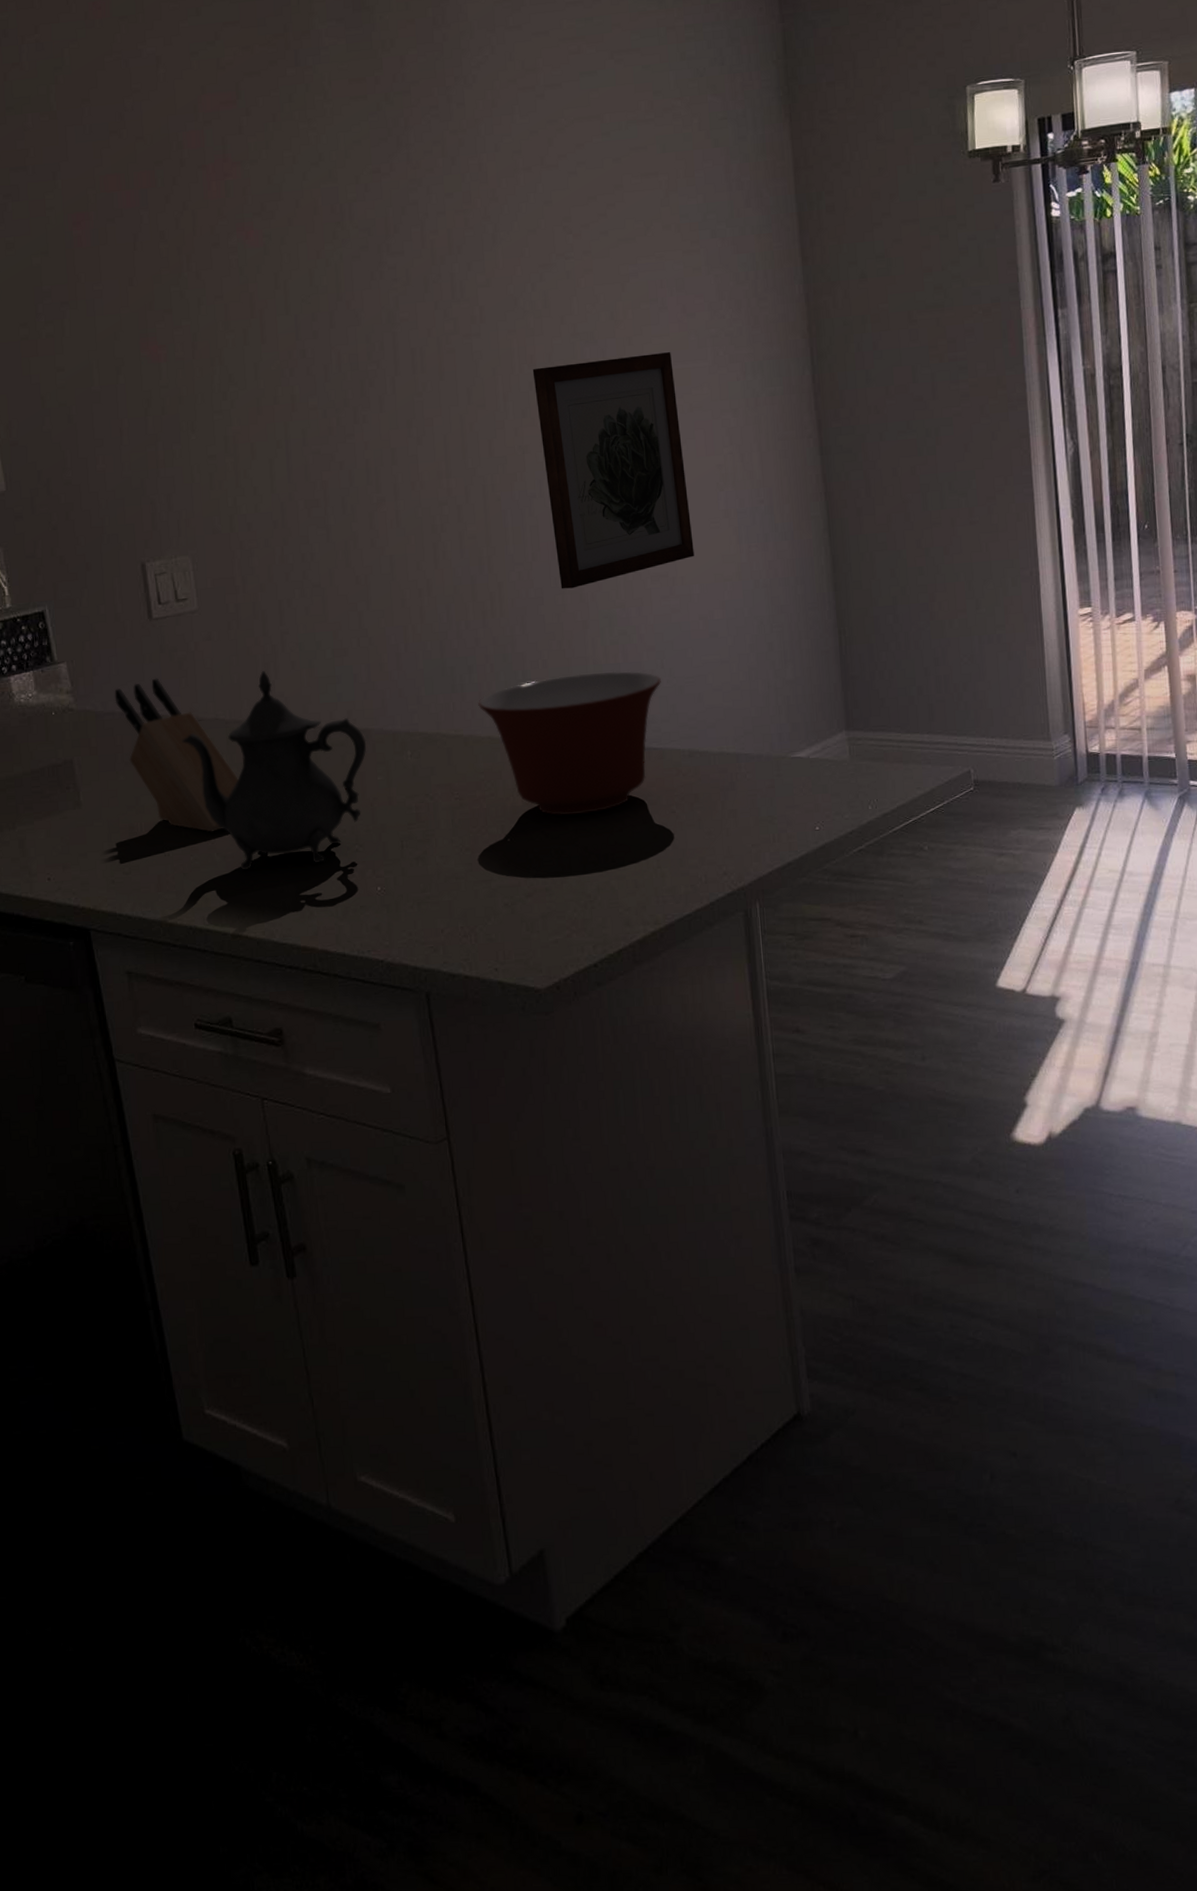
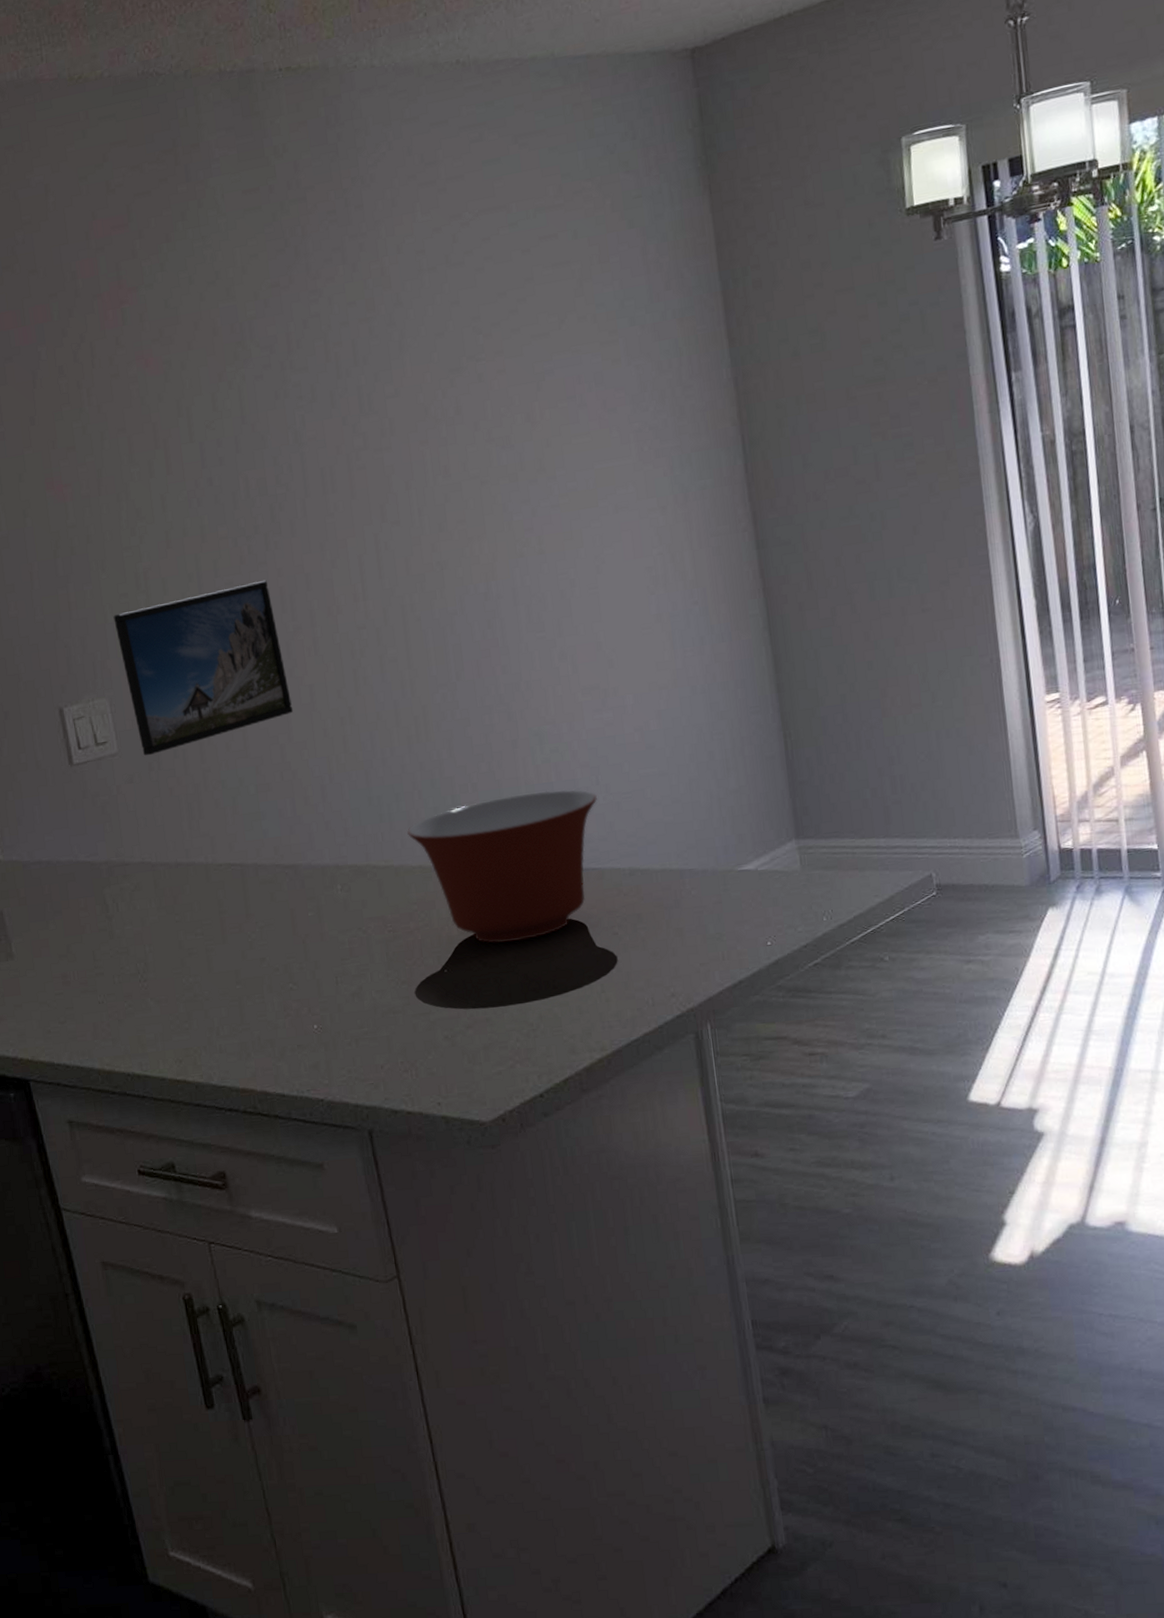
knife block: present [114,678,239,832] -> none [39,824,169,978]
teapot: present [182,671,367,870] -> none [109,811,296,1014]
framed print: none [200,452,373,615] -> present [113,580,294,756]
wall art: present [532,352,694,589] -> none [447,451,627,709]

